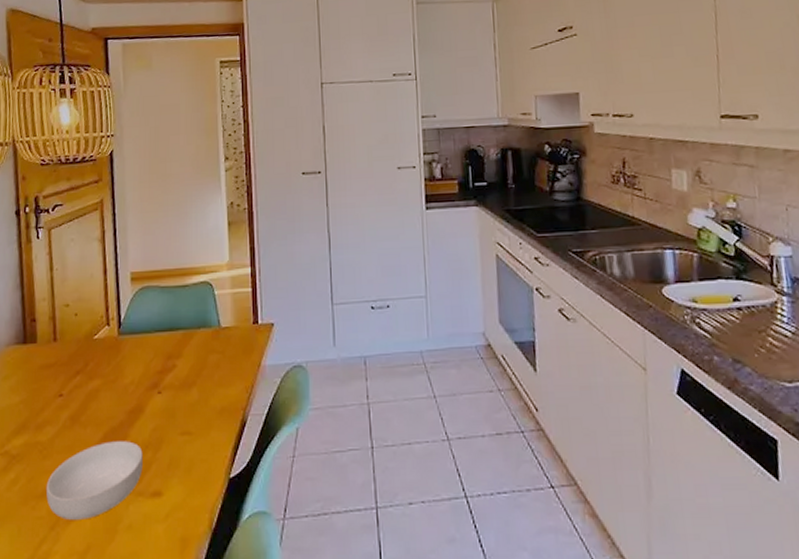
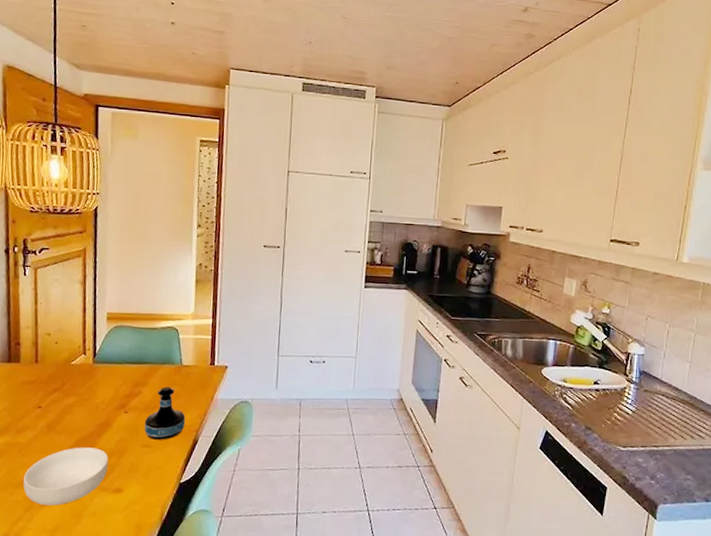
tequila bottle: none [182,356,230,424] -> present [144,387,186,440]

